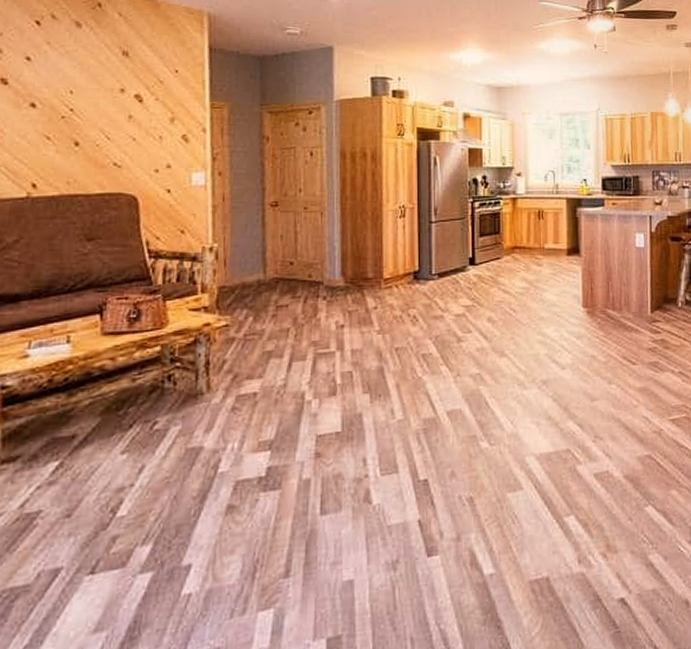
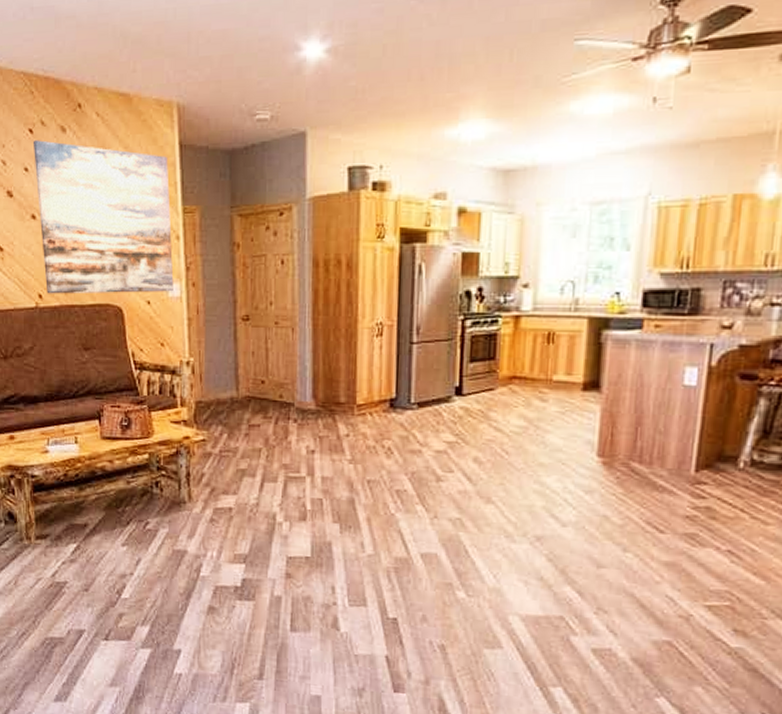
wall art: none [39,32,198,184] -> present [32,140,174,294]

